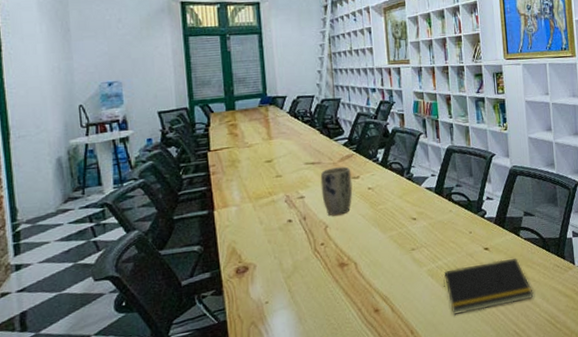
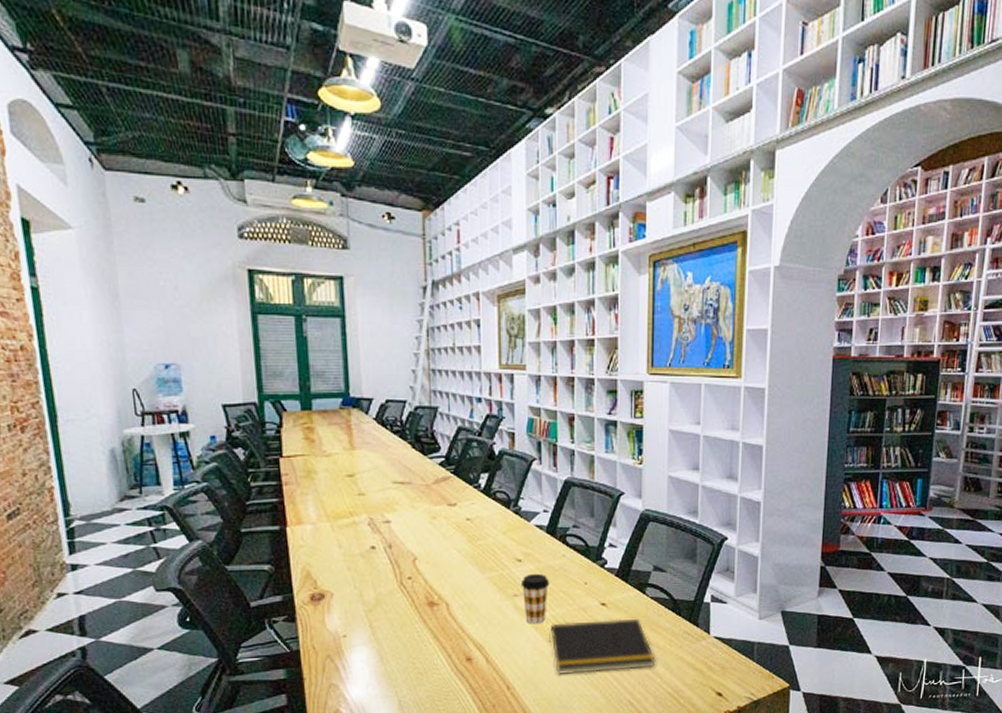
plant pot: present [320,166,353,216] -> none [410,490,448,547]
coffee cup: none [416,228,441,273] -> present [520,573,550,624]

